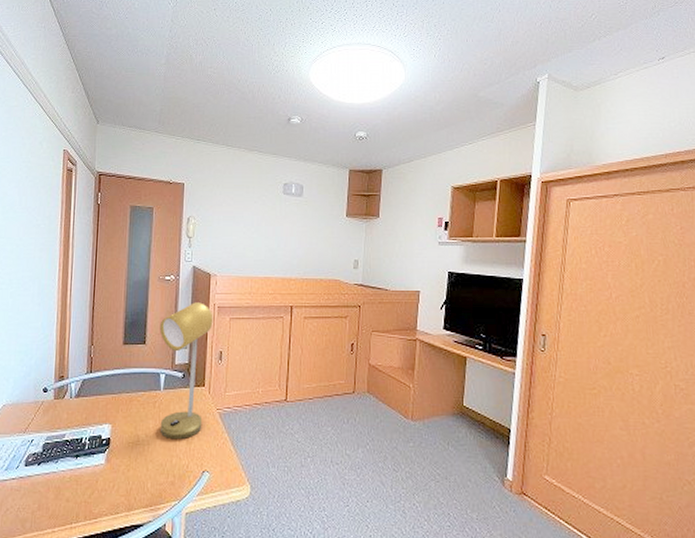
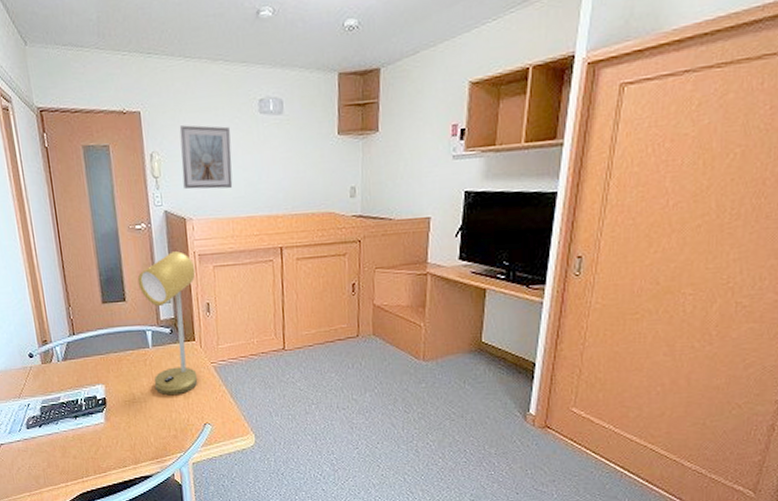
picture frame: none [213,198,257,253] -> present [179,125,233,190]

